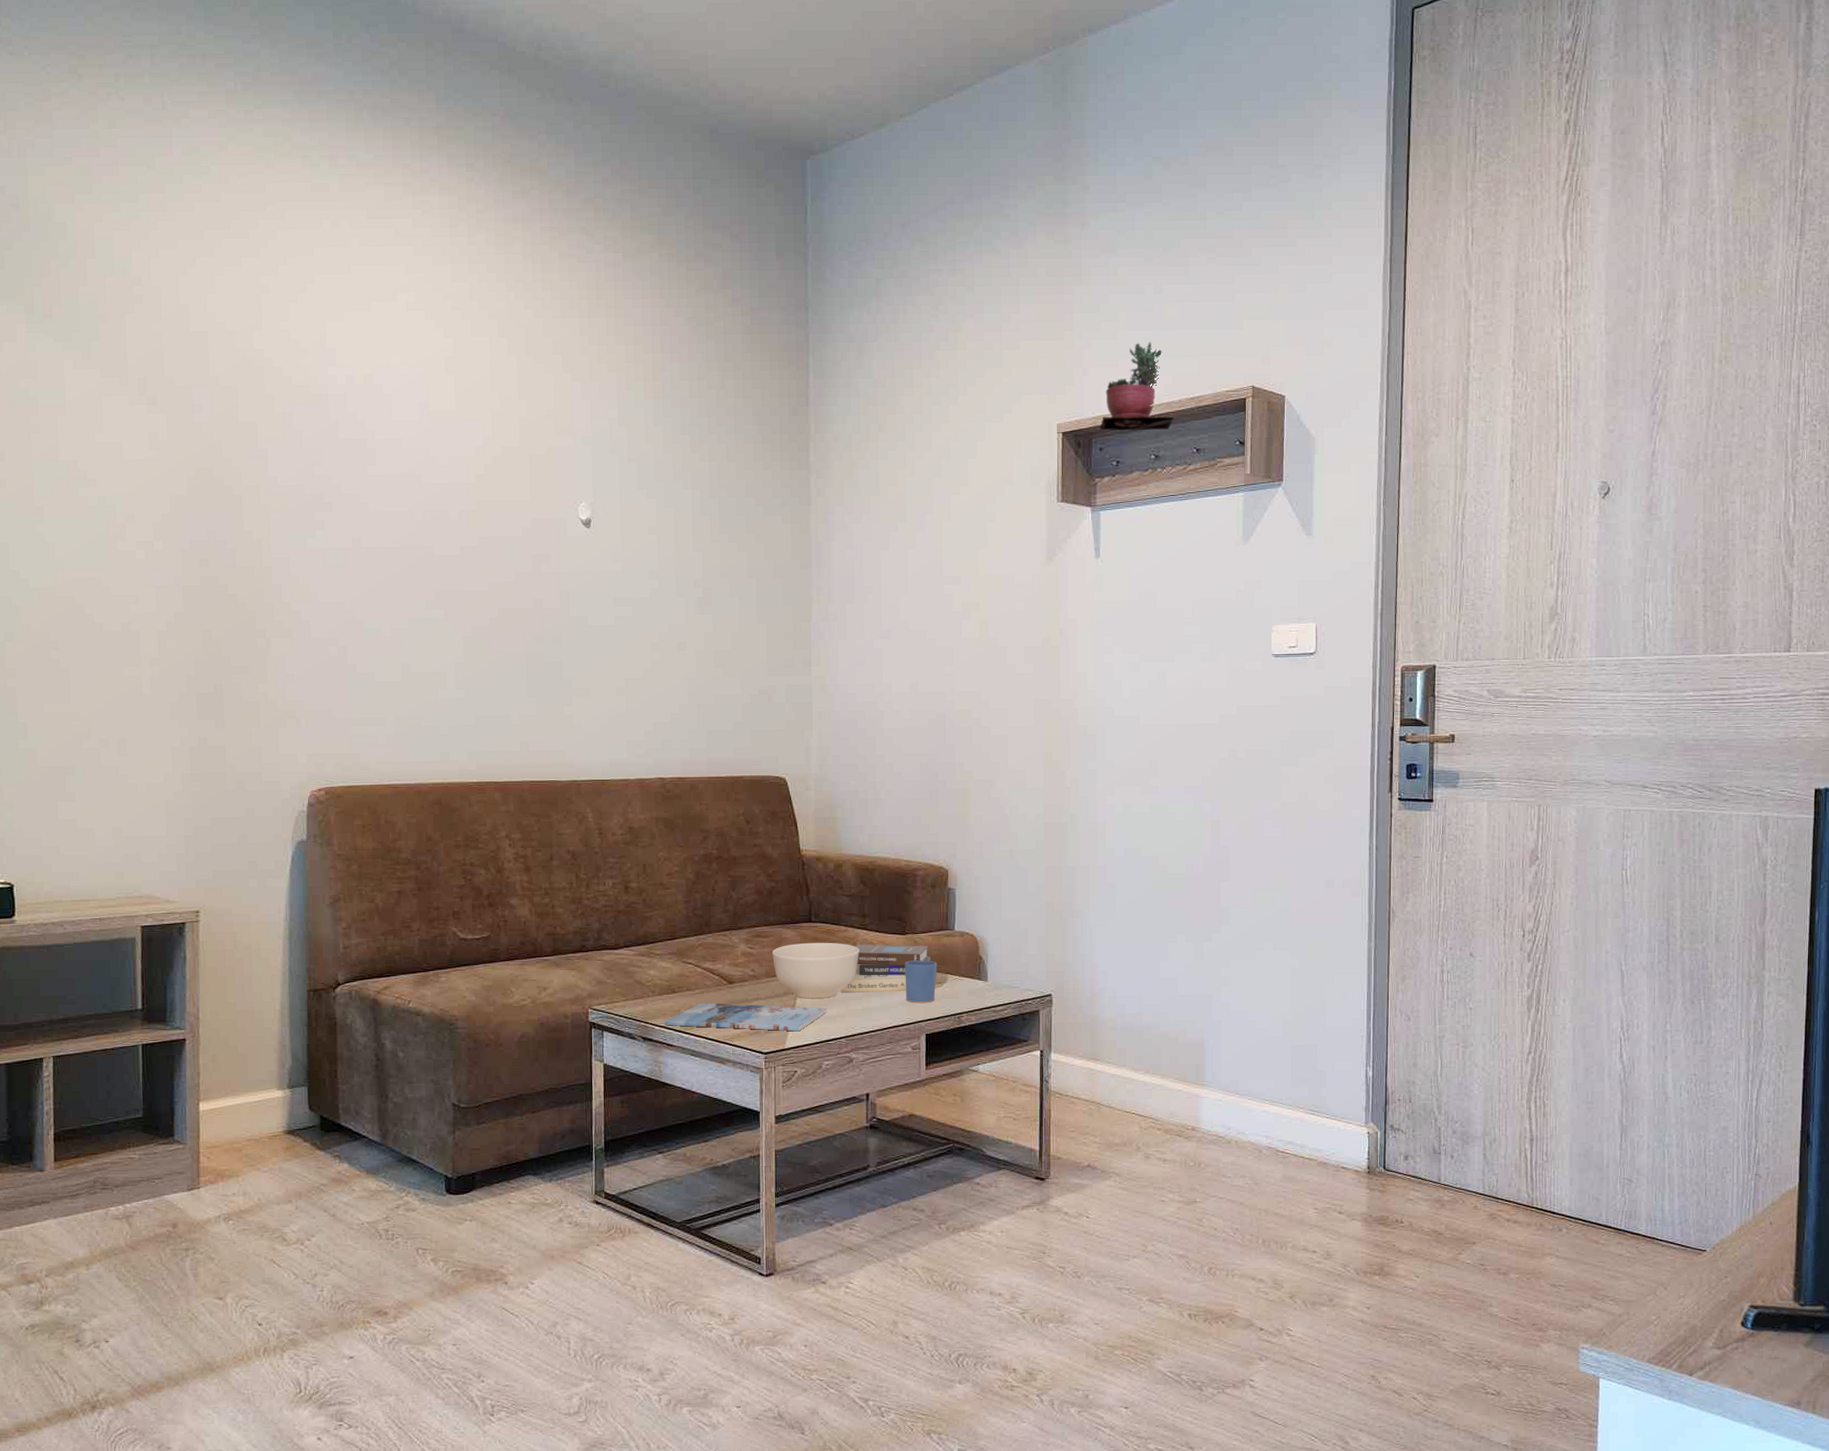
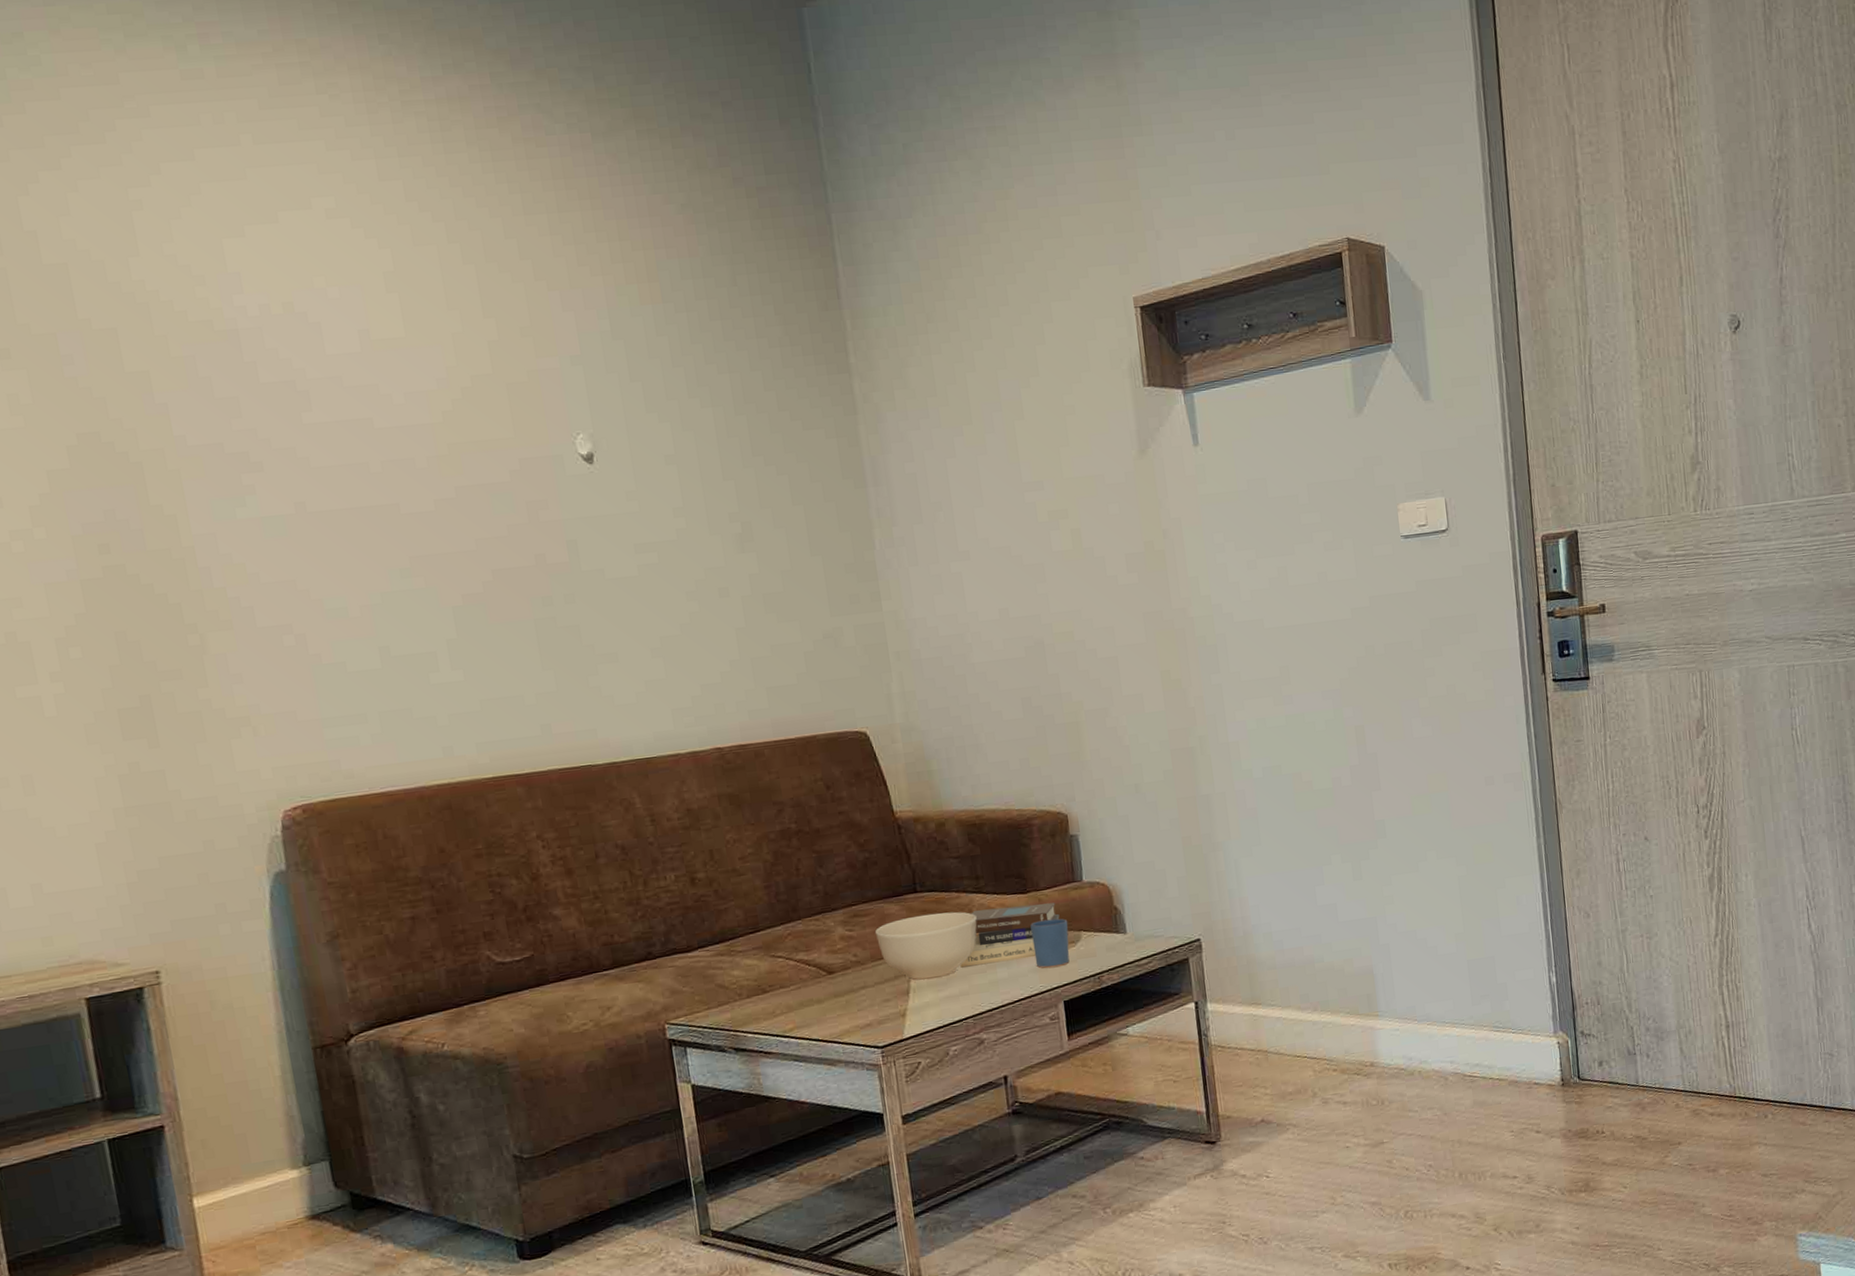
magazine: present [664,1003,827,1032] -> none [758,987,947,1031]
succulent plant: present [1099,342,1175,430] -> none [1181,196,1265,301]

